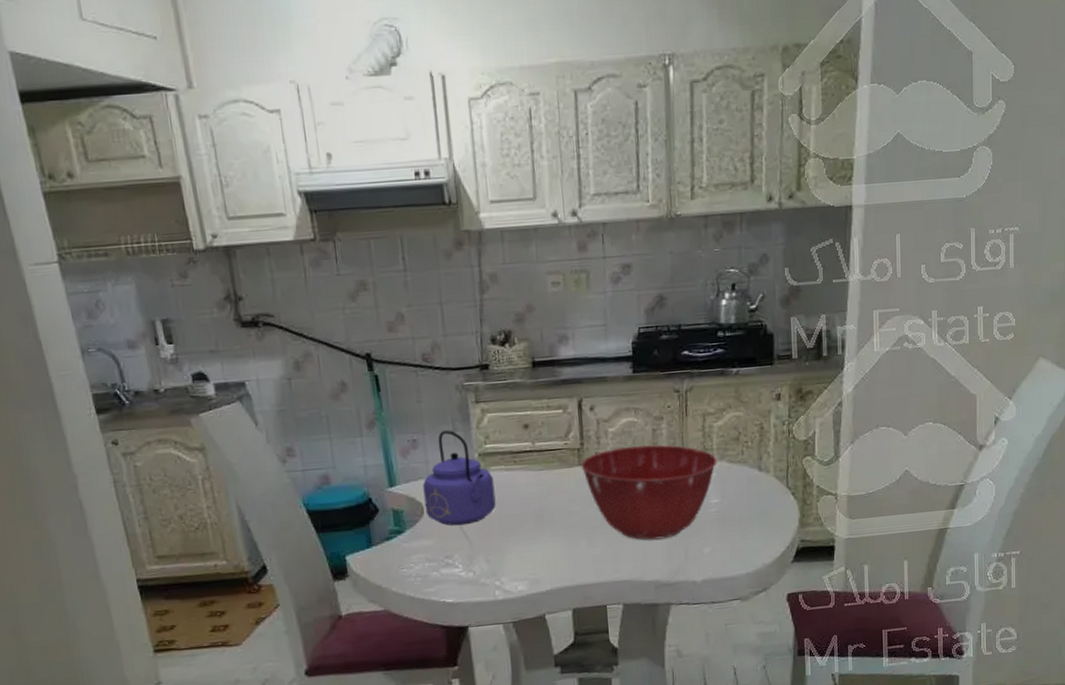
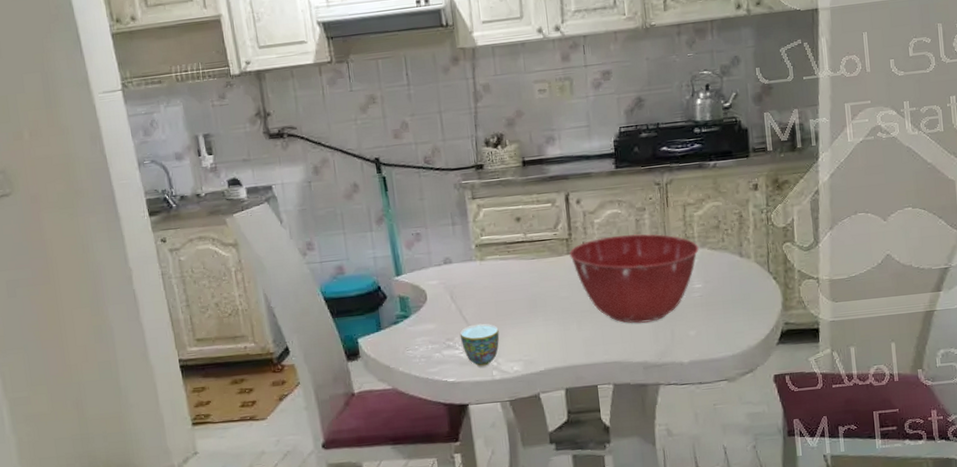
kettle: present [423,430,496,526] -> none [426,224,492,311]
teacup: none [459,539,503,587] -> present [459,323,500,368]

